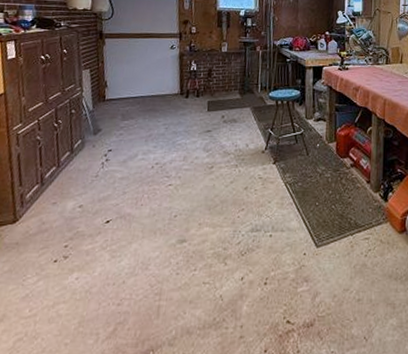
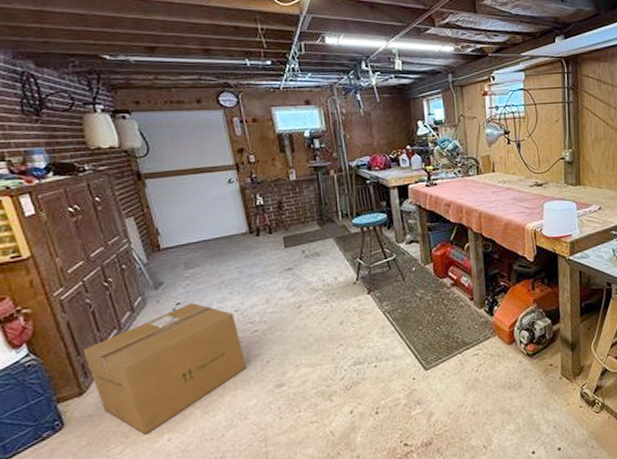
box: none [24,151,157,270] -> present [83,303,246,435]

